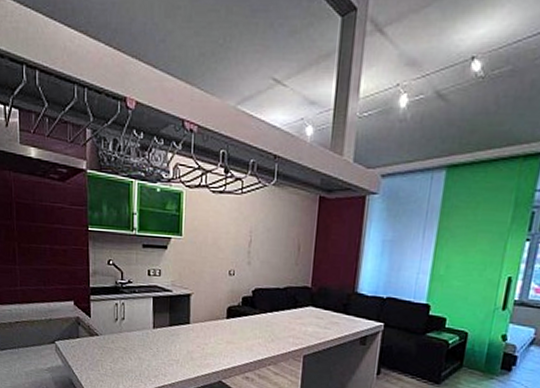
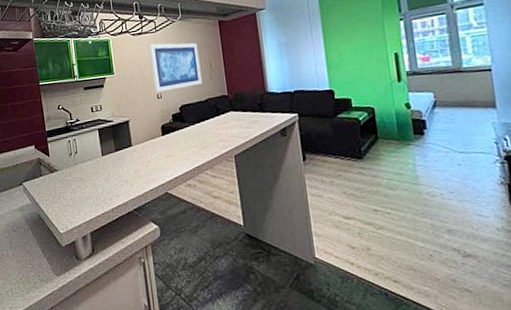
wall art: none [228,207,289,269] -> present [148,42,202,92]

